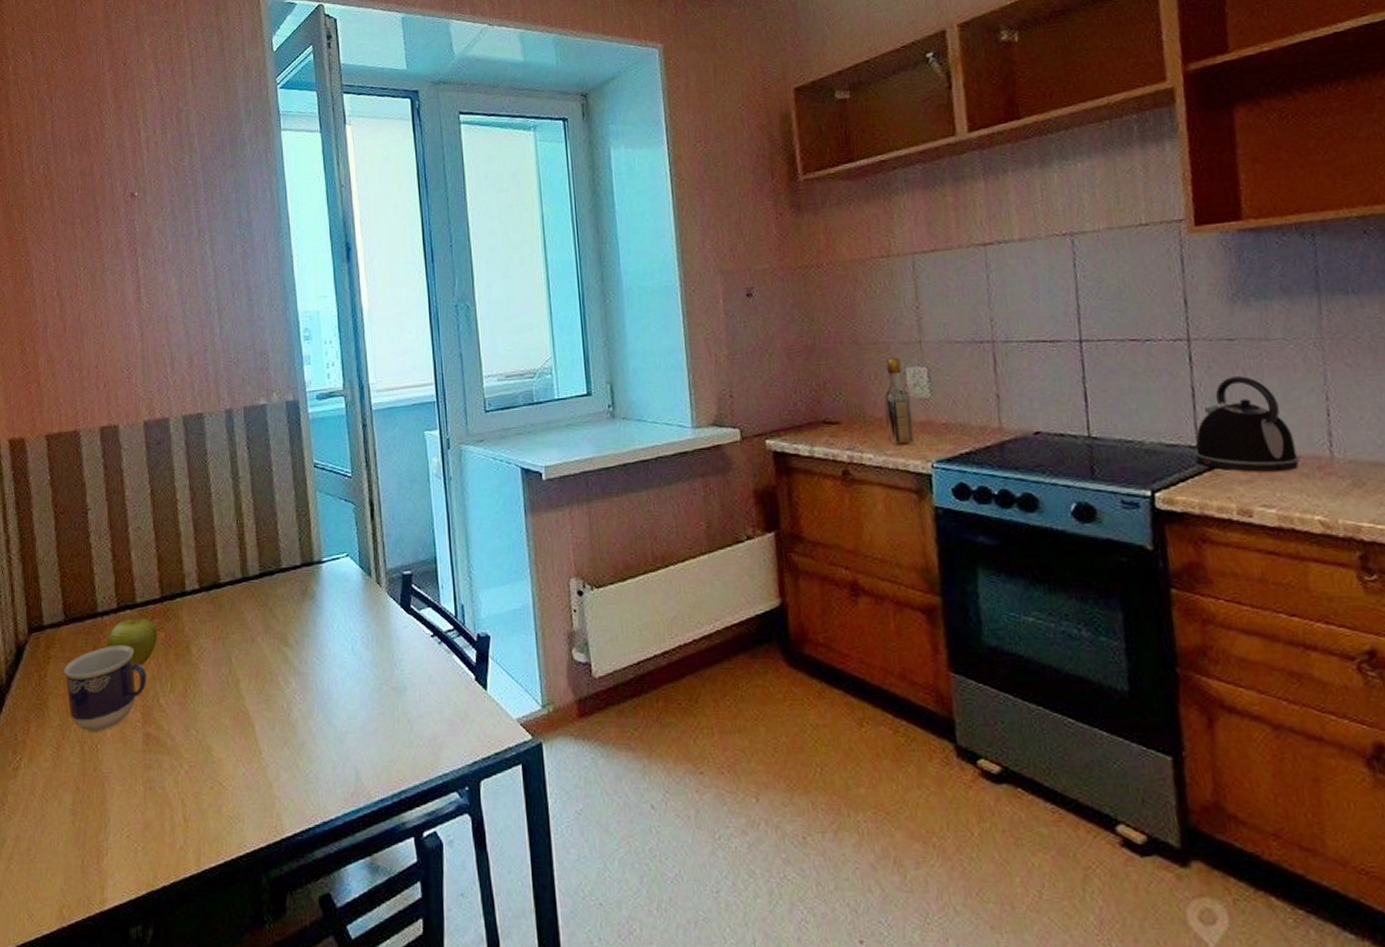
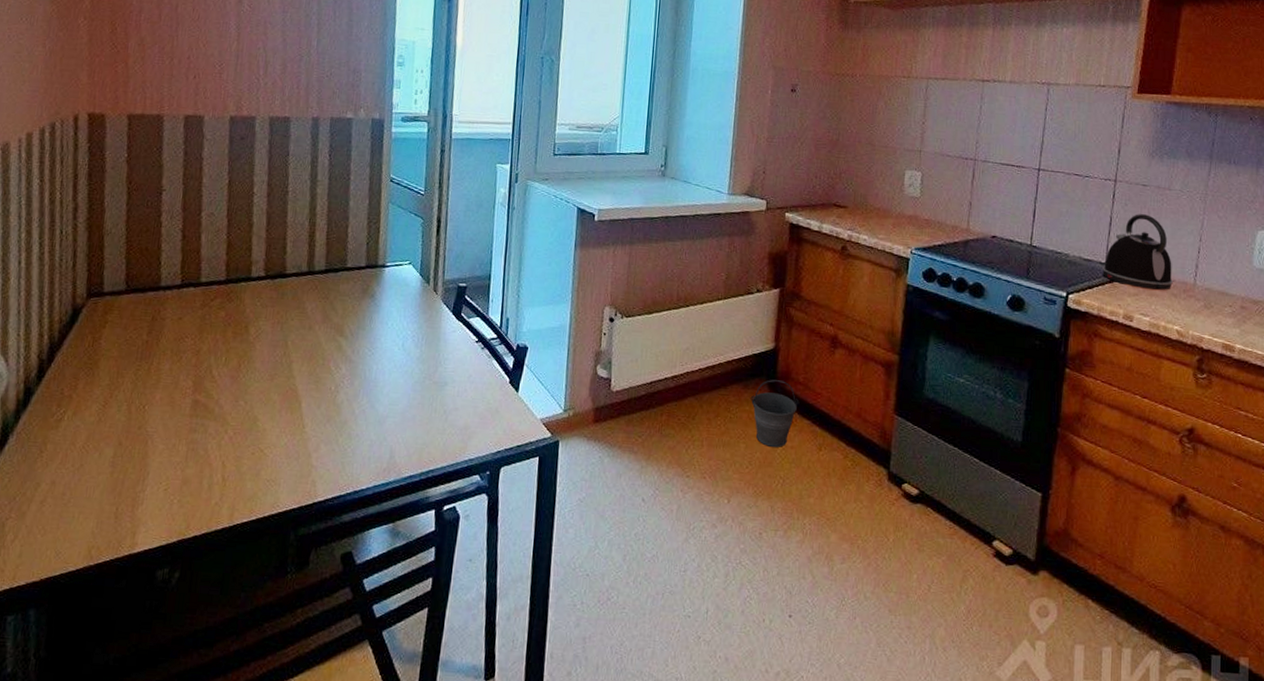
cup: present [64,645,146,731] -> none [119,318,203,394]
fruit: present [107,618,158,665] -> none [166,295,219,338]
bucket: none [762,644,825,727] -> present [750,379,800,447]
bottle: present [884,357,914,446] -> none [881,160,904,233]

